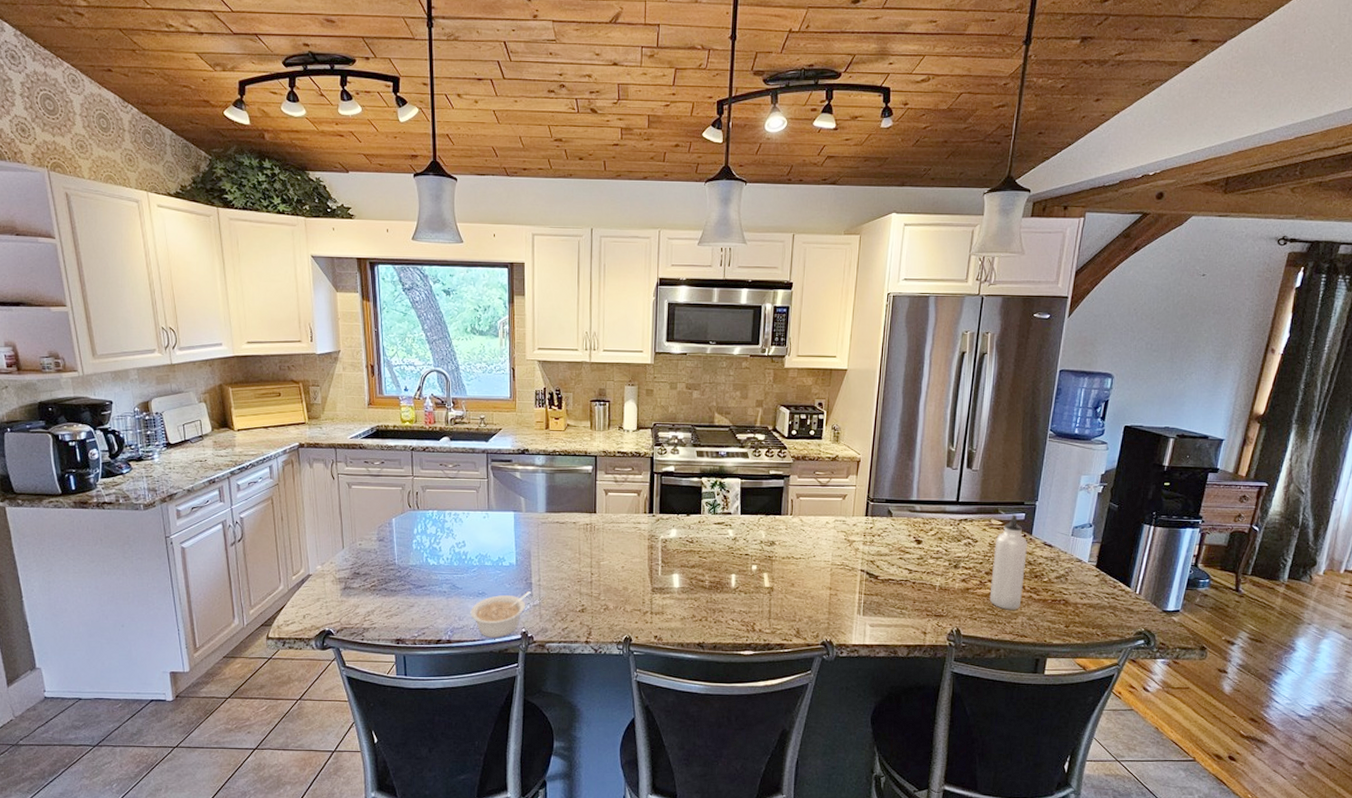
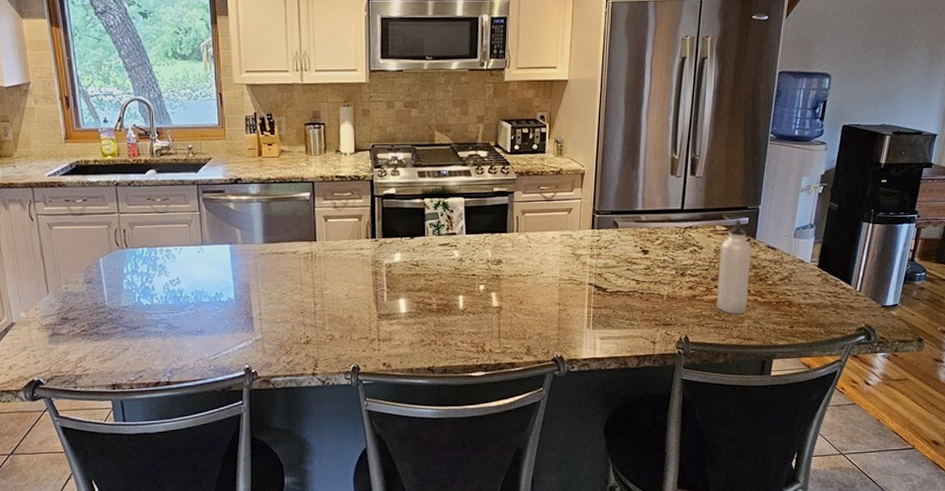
legume: present [470,590,531,638] -> none [189,325,252,376]

